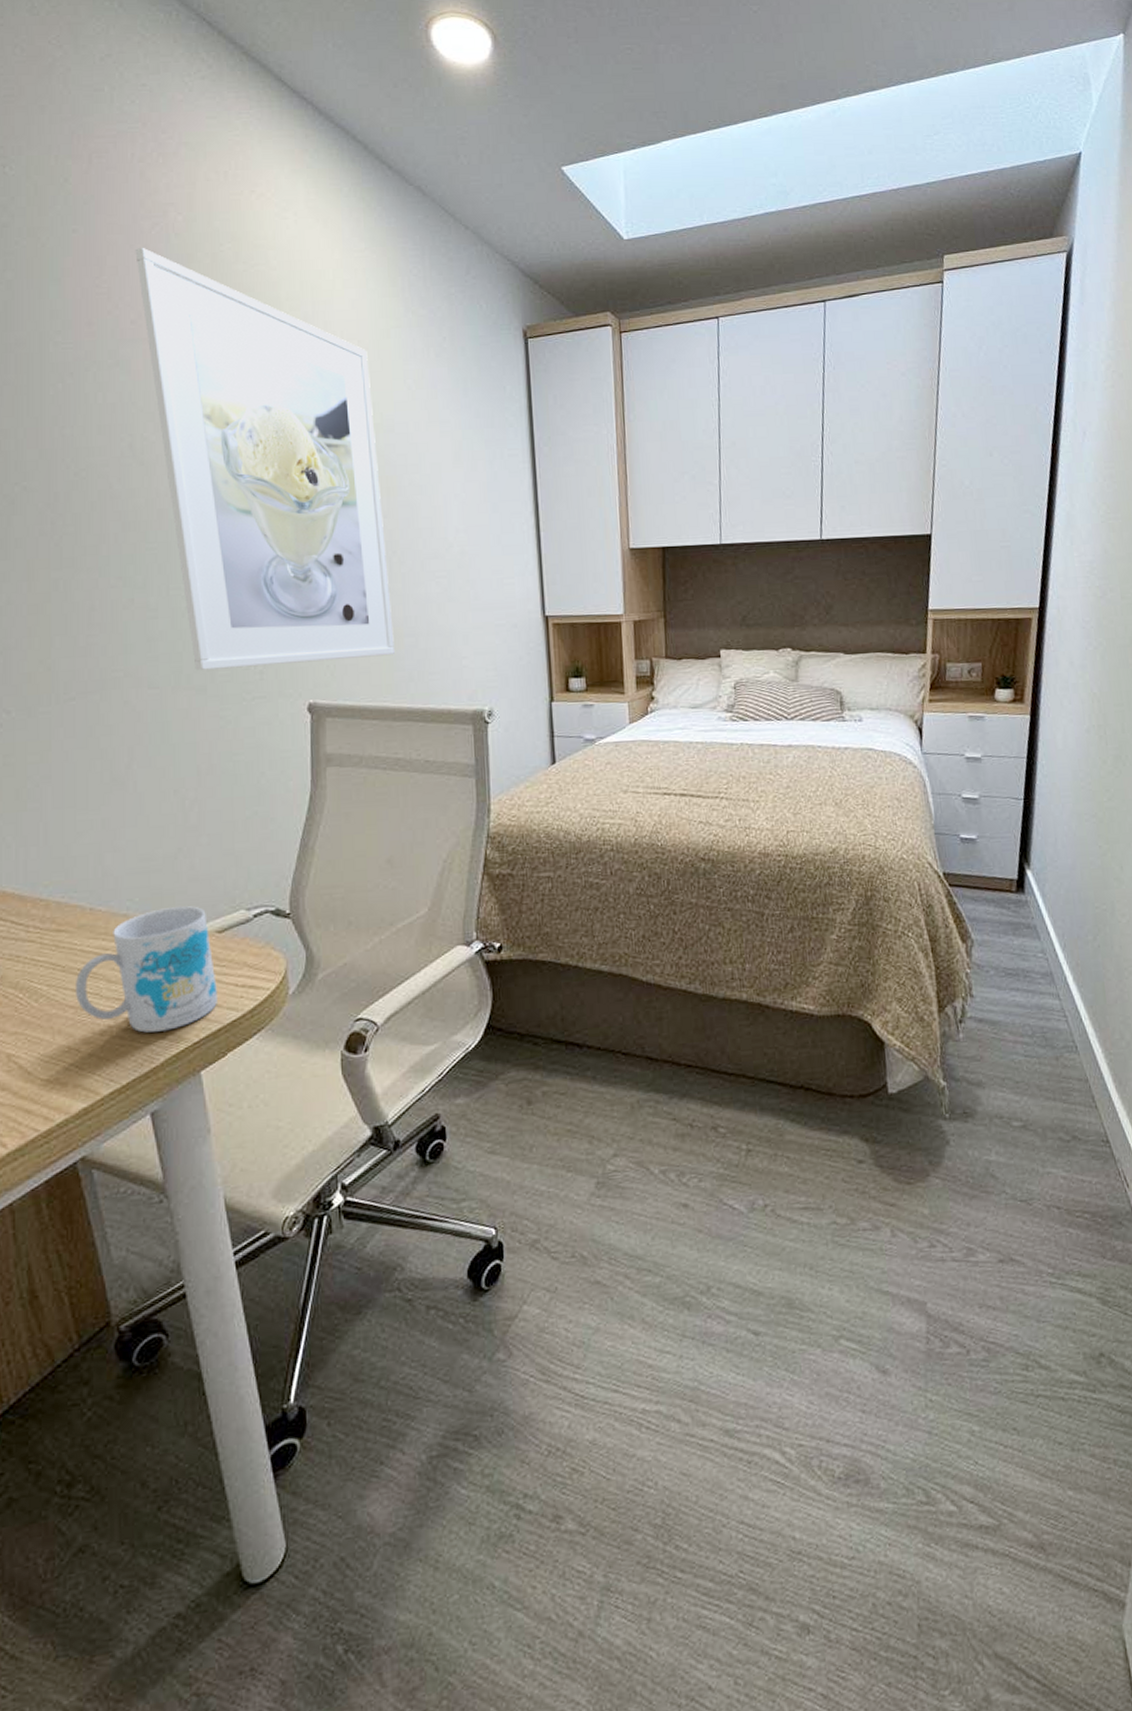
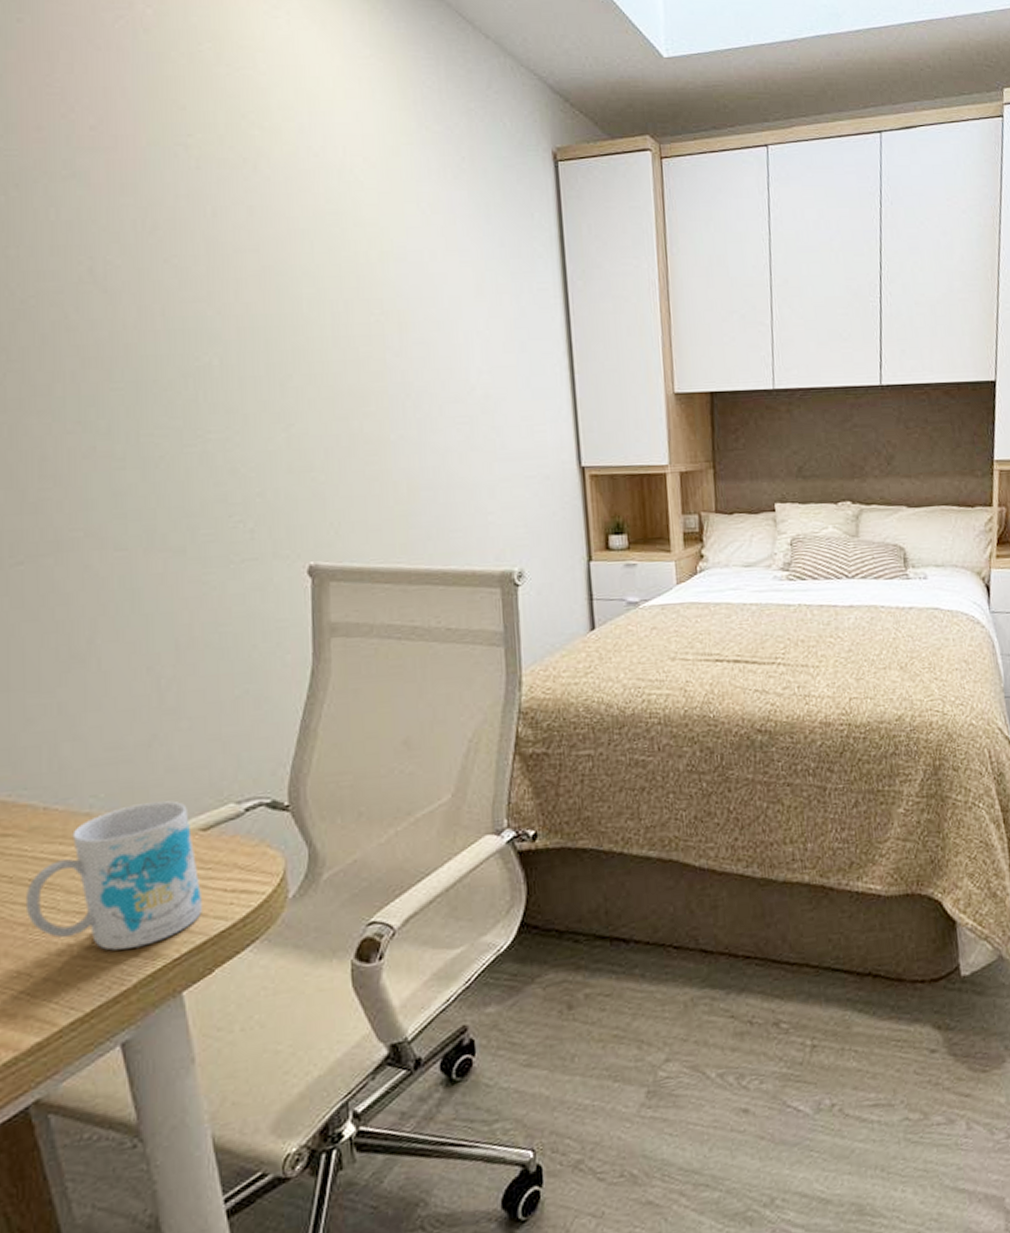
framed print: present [135,247,395,670] -> none [95,42,410,529]

